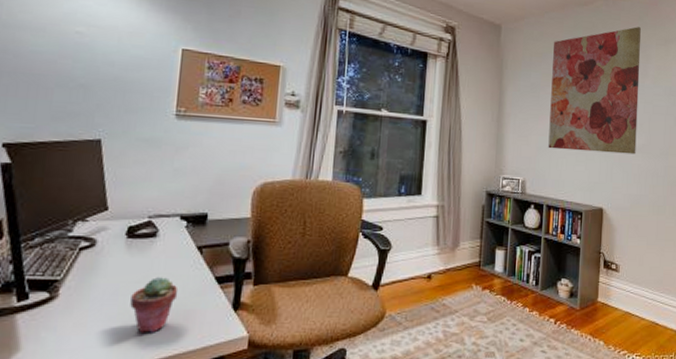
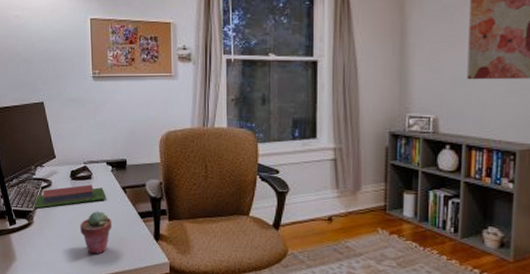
architectural model: none [63,244,175,277] -> present [34,184,107,209]

